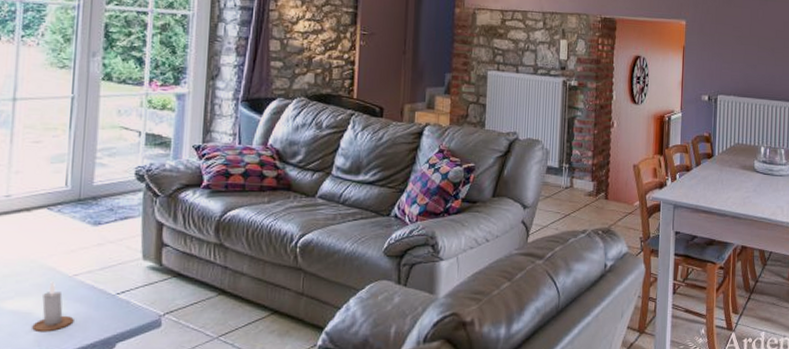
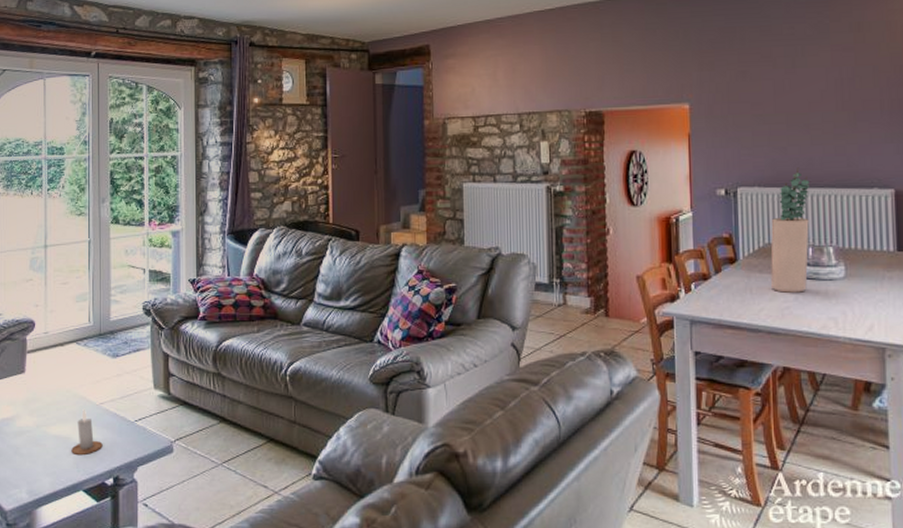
vase: none [736,82,772,185] -> present [770,167,810,293]

